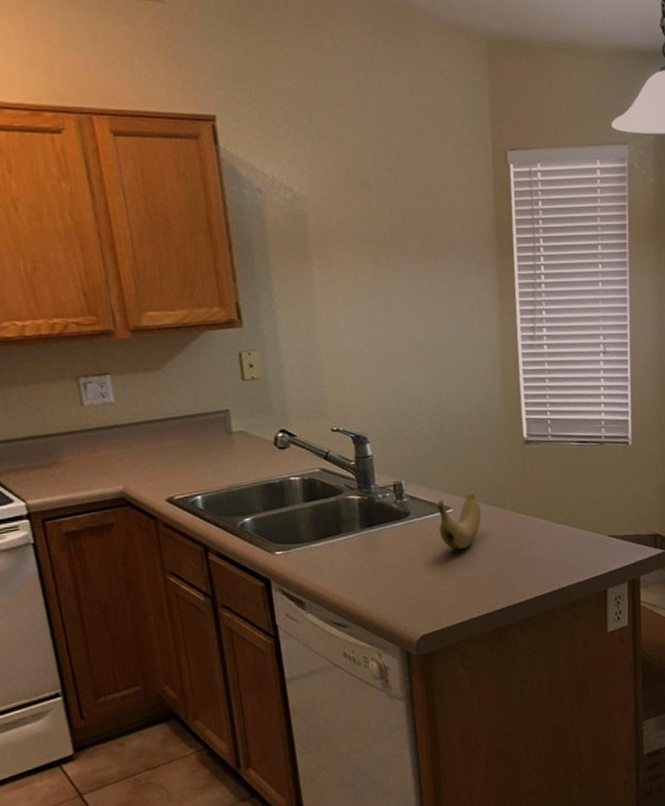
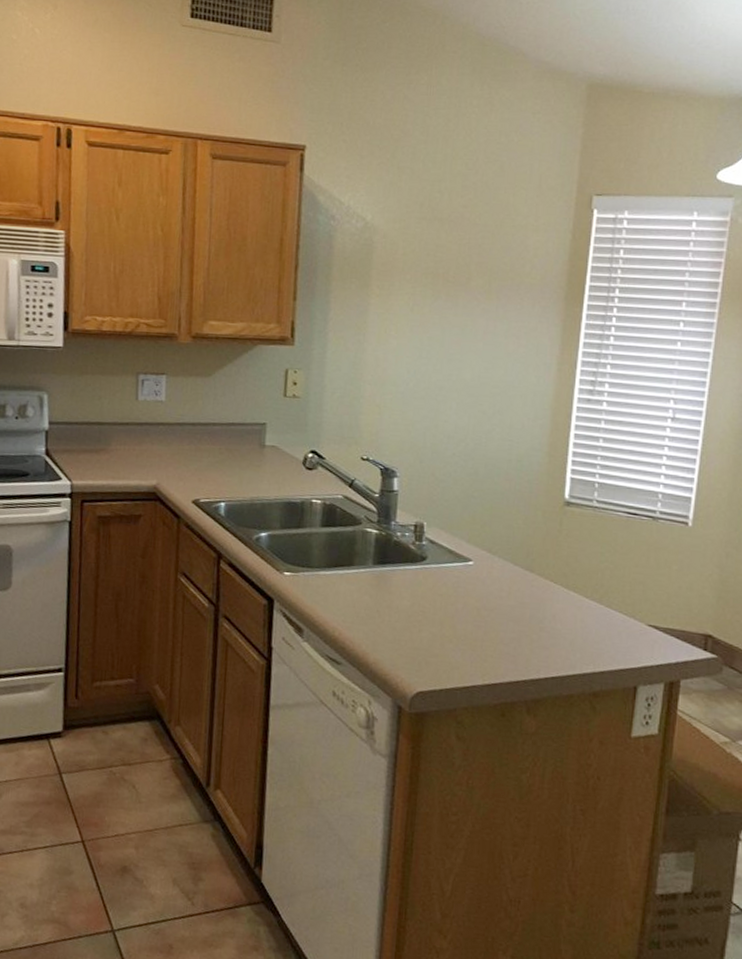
banana: present [435,494,482,550] -> none [455,549,505,607]

